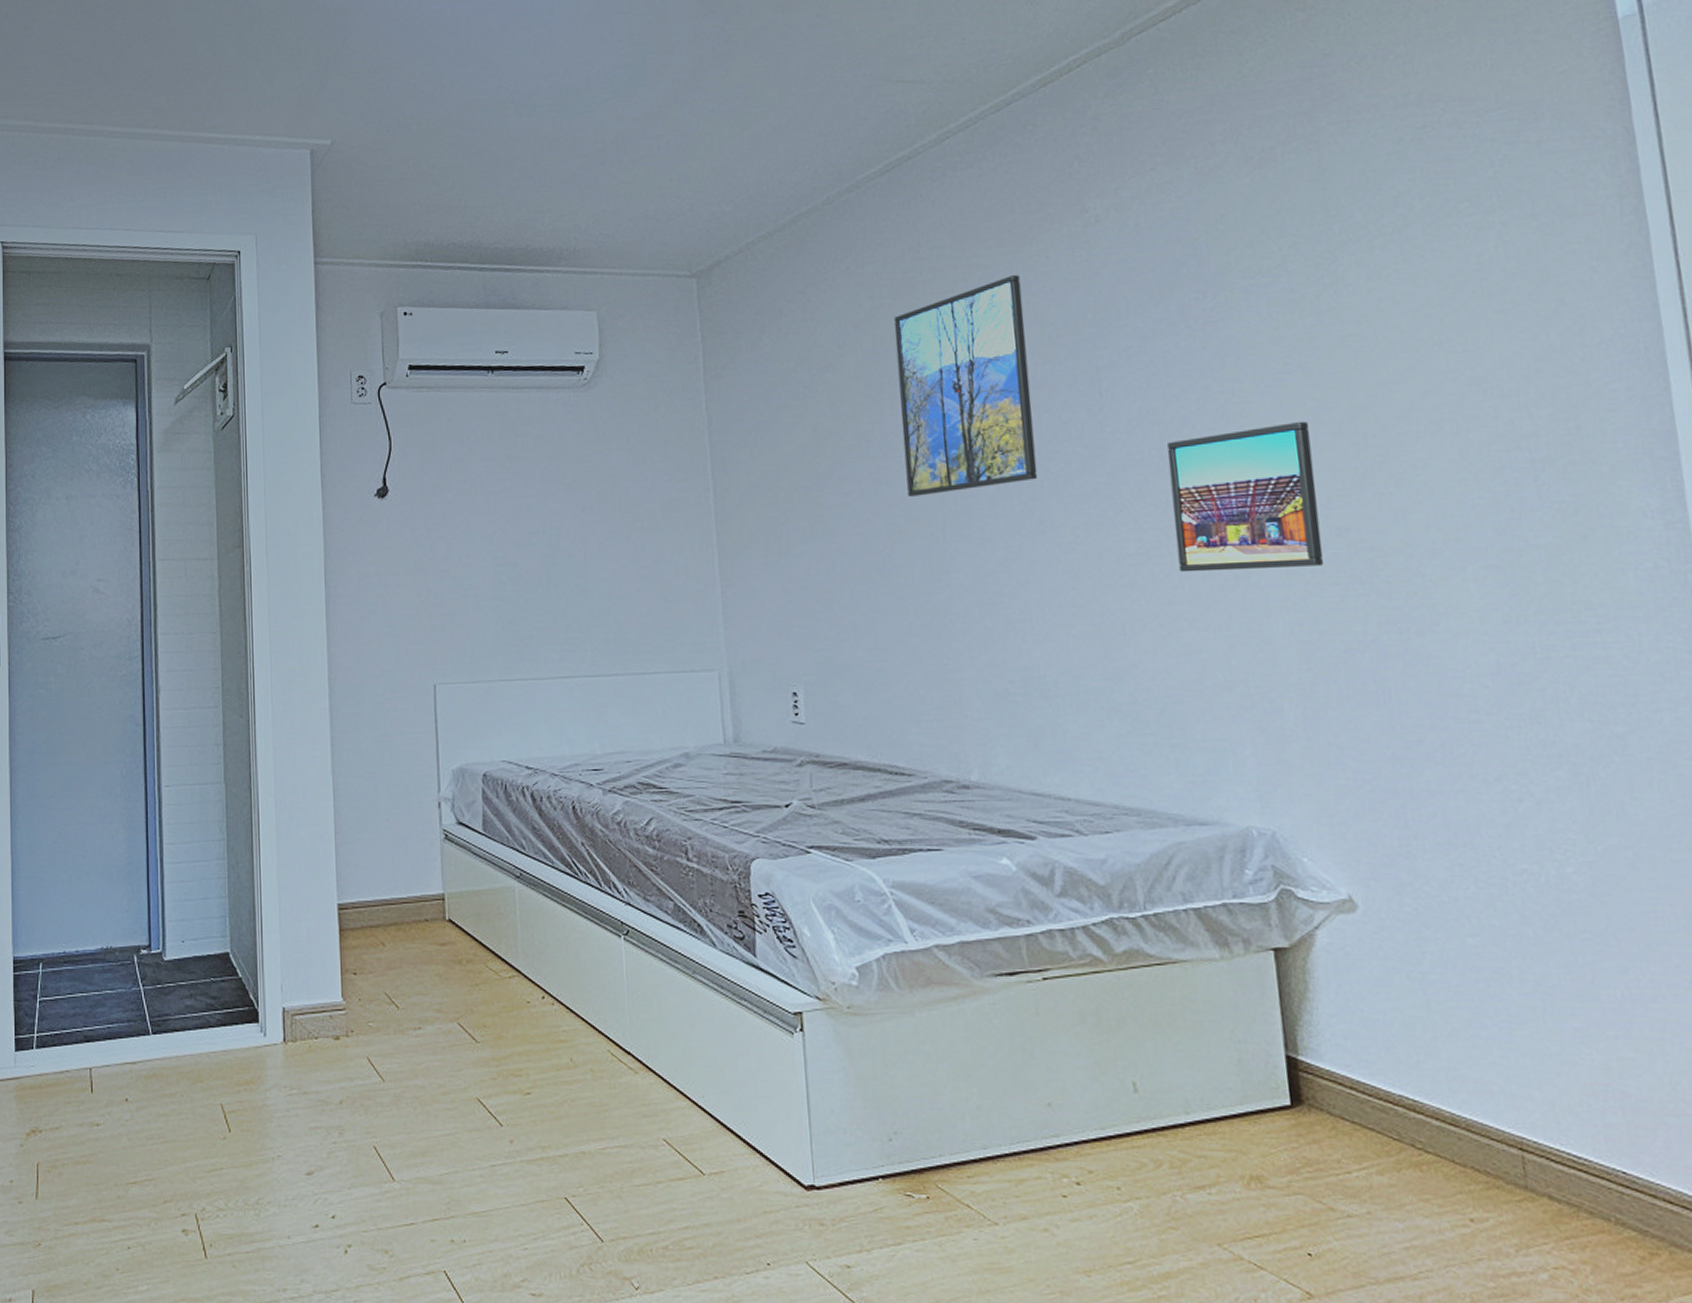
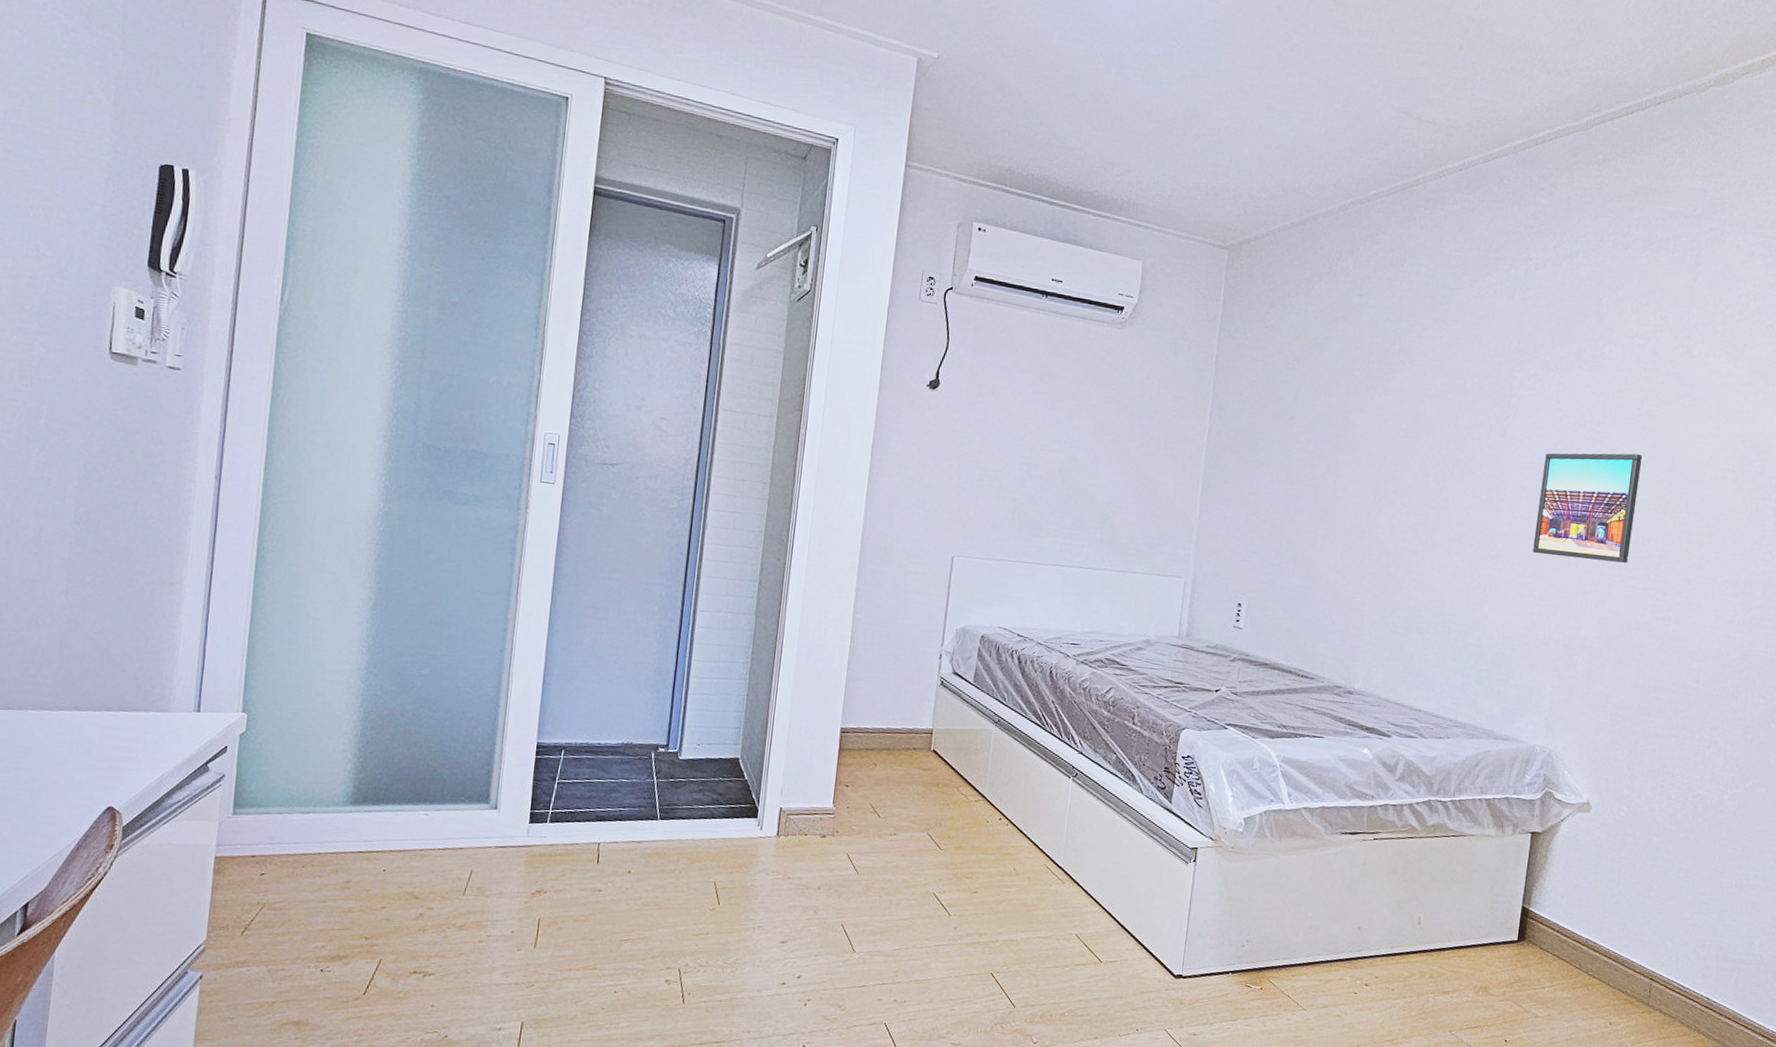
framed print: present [894,275,1038,496] -> none [1355,299,1472,466]

